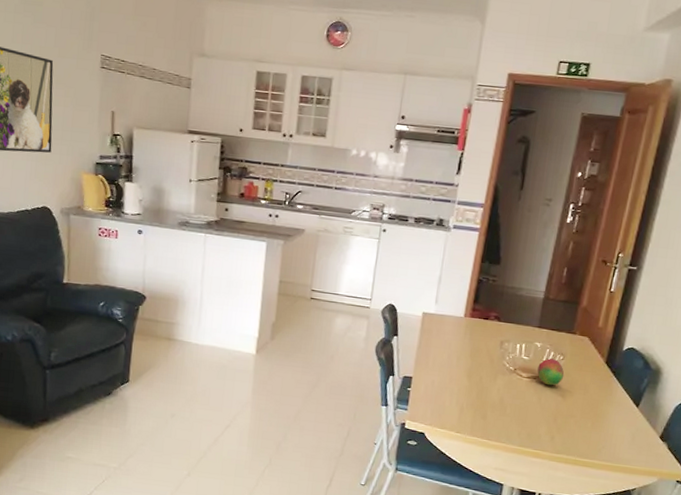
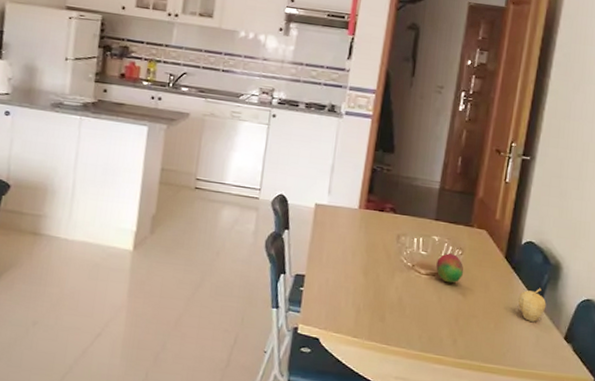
fruit: none [616,391,644,422] -> present [517,288,546,322]

